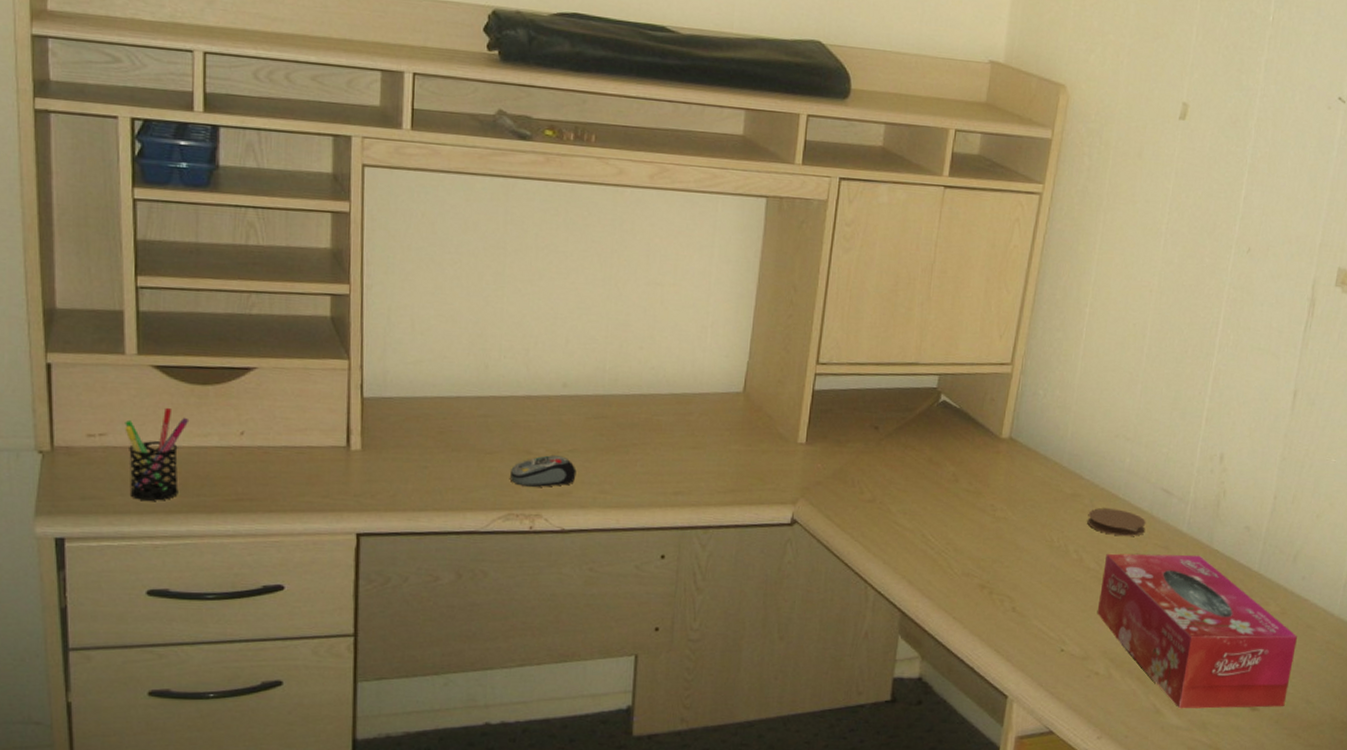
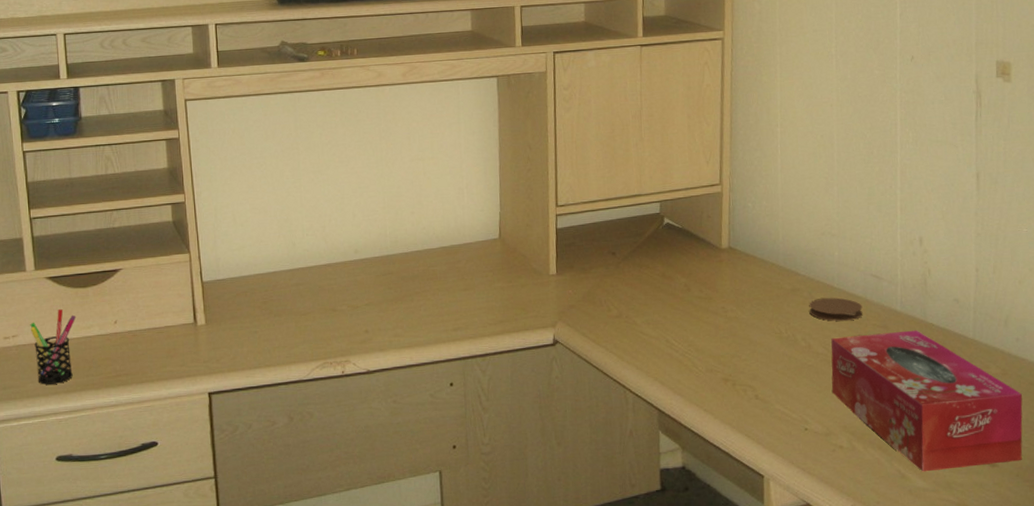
computer mouse: present [511,455,577,487] -> none [322,310,374,339]

